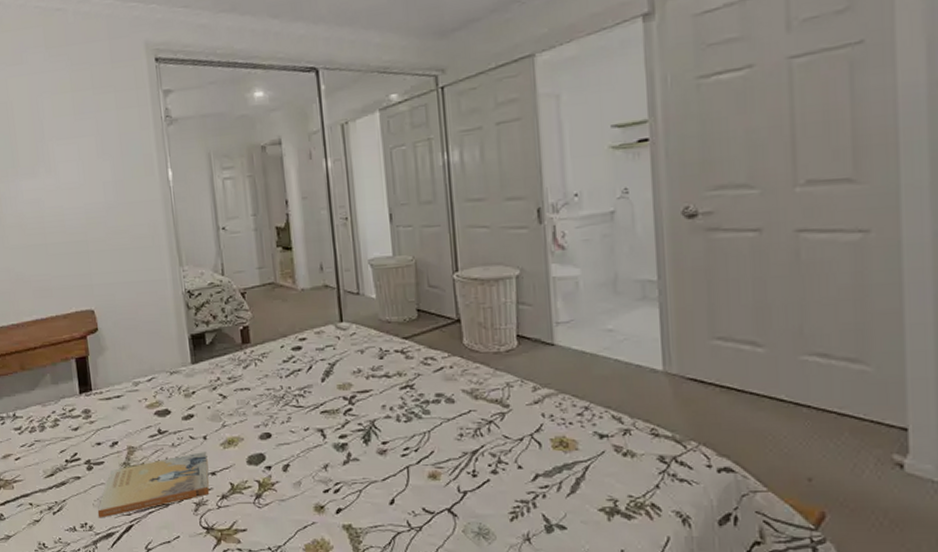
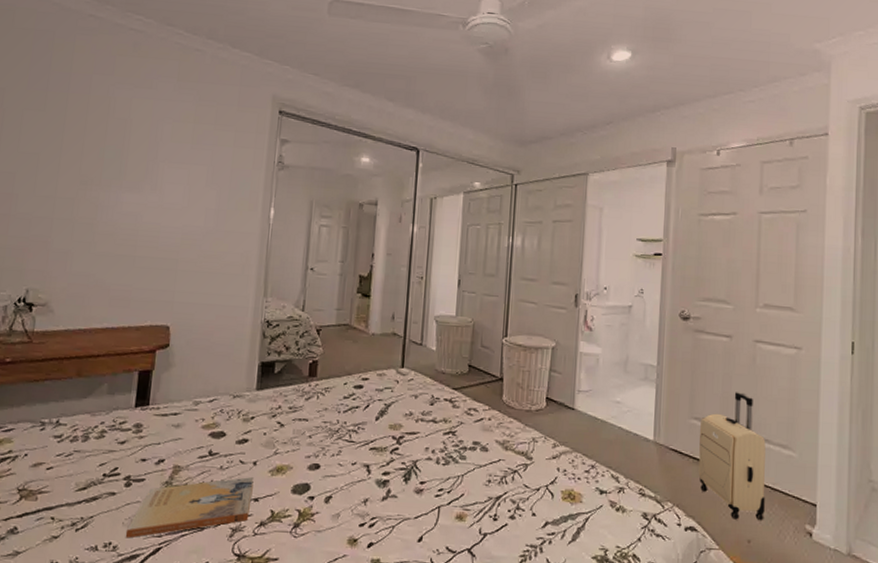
suitcase: none [725,298,830,455] -> present [698,392,766,521]

